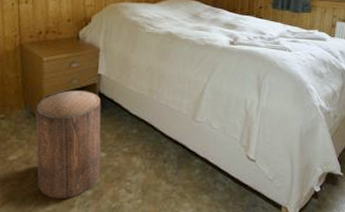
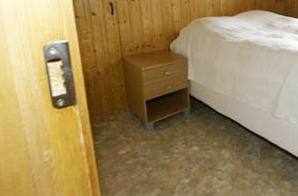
stool: present [35,90,101,199] -> none [138,95,195,187]

